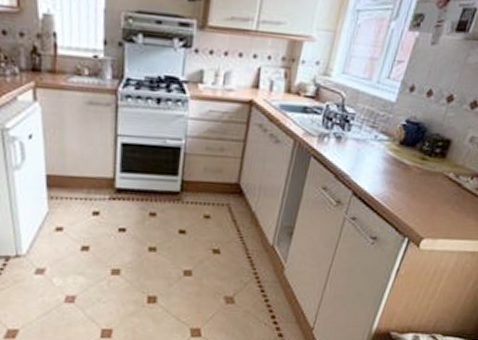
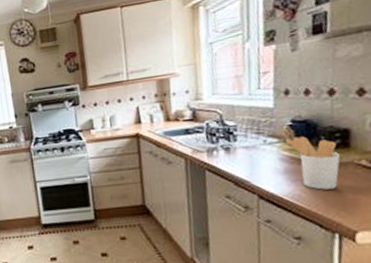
utensil holder: none [393,137,437,196] -> present [284,136,341,190]

